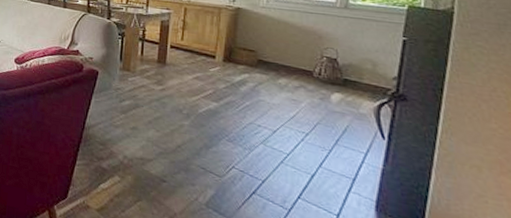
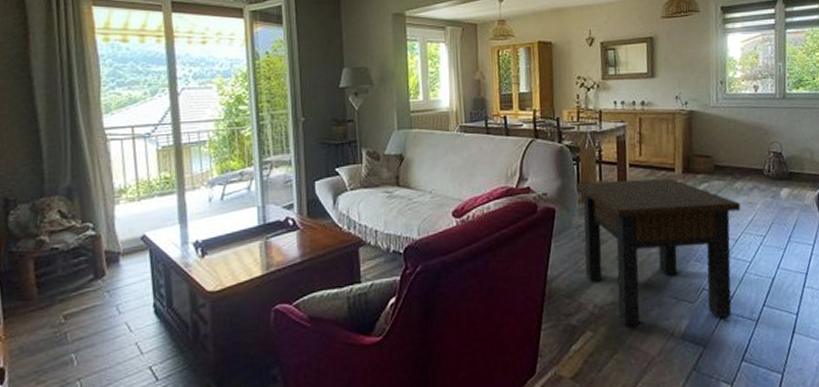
side table: none [119,54,283,199] -> present [576,178,741,326]

